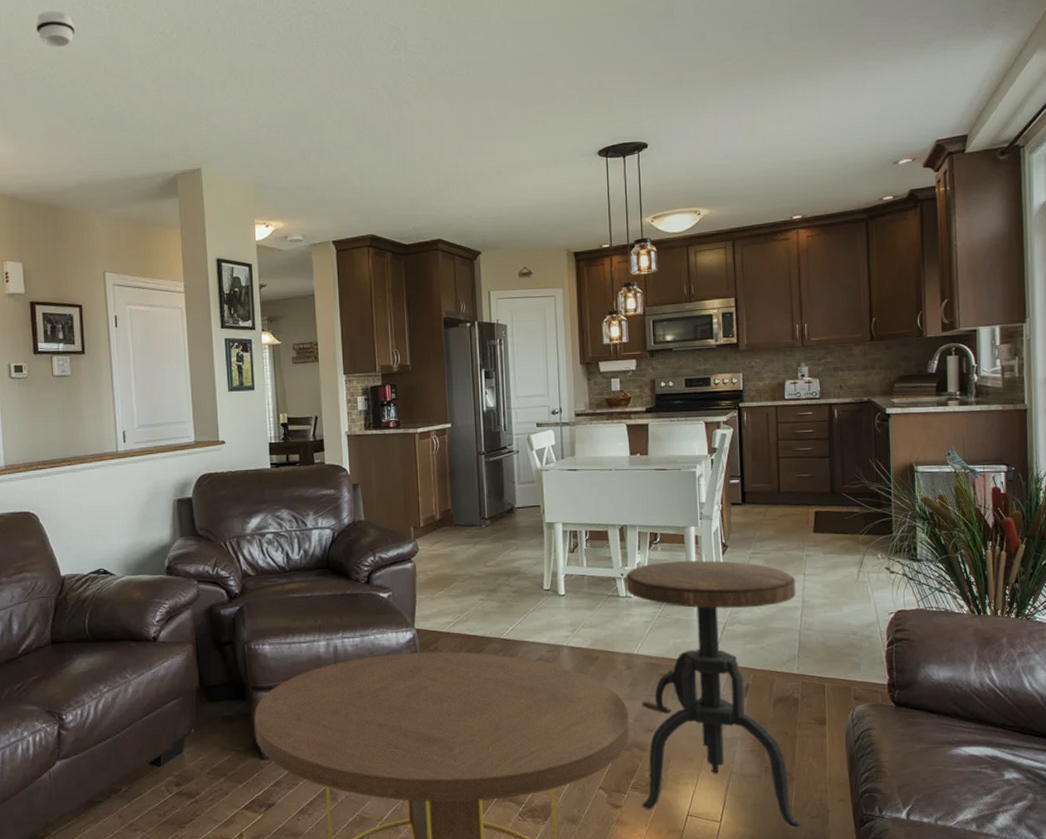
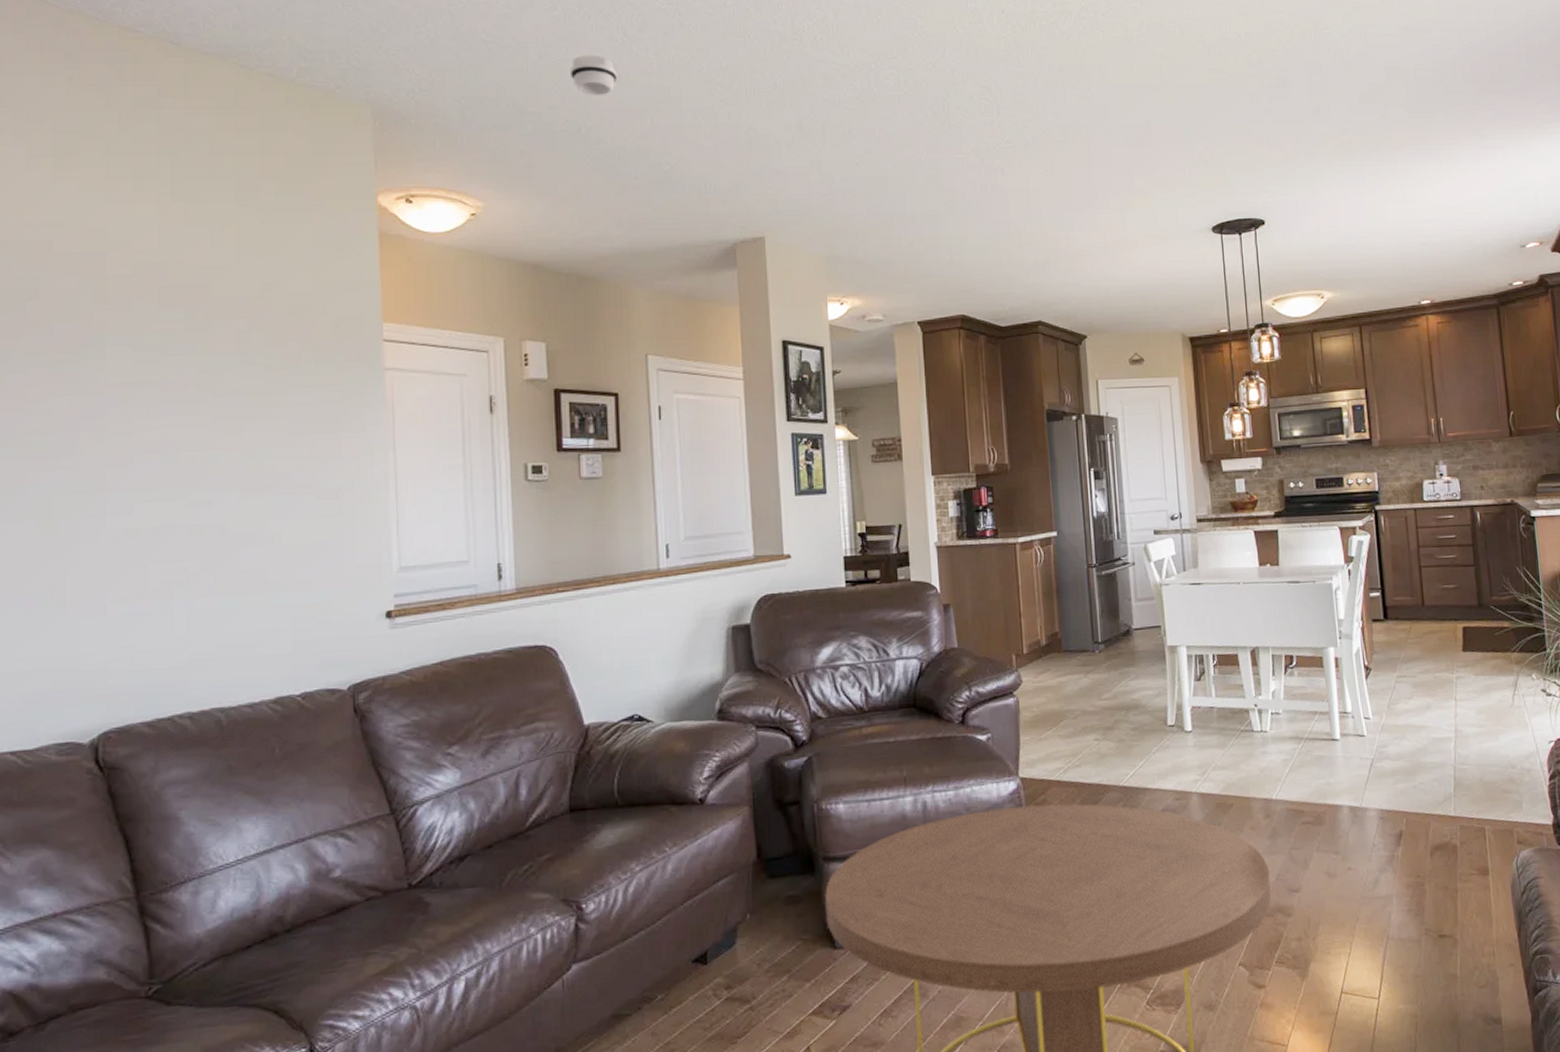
side table: present [625,560,801,828] -> none [1259,686,1469,1001]

